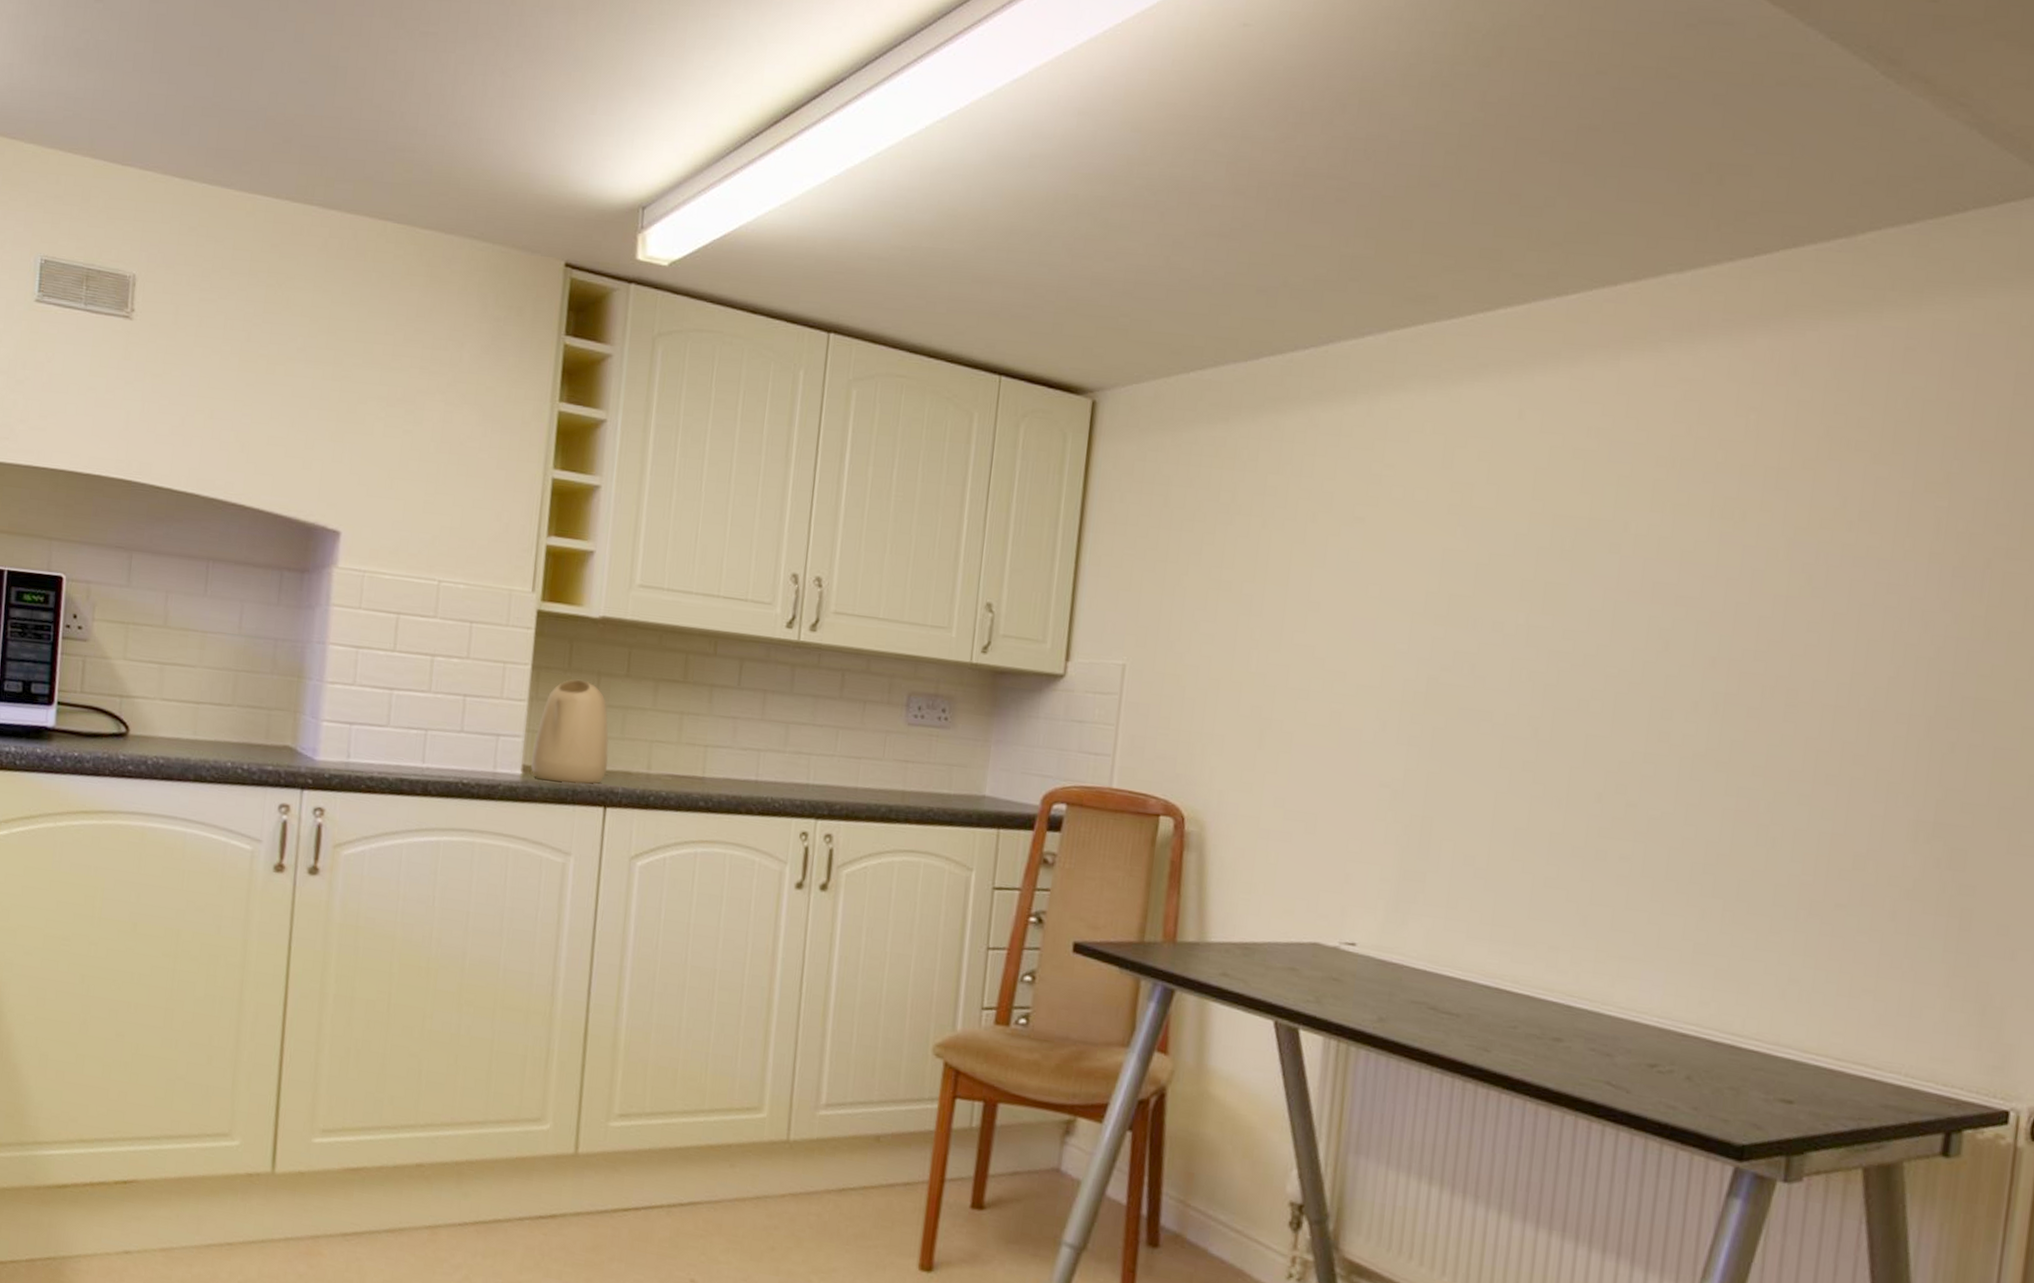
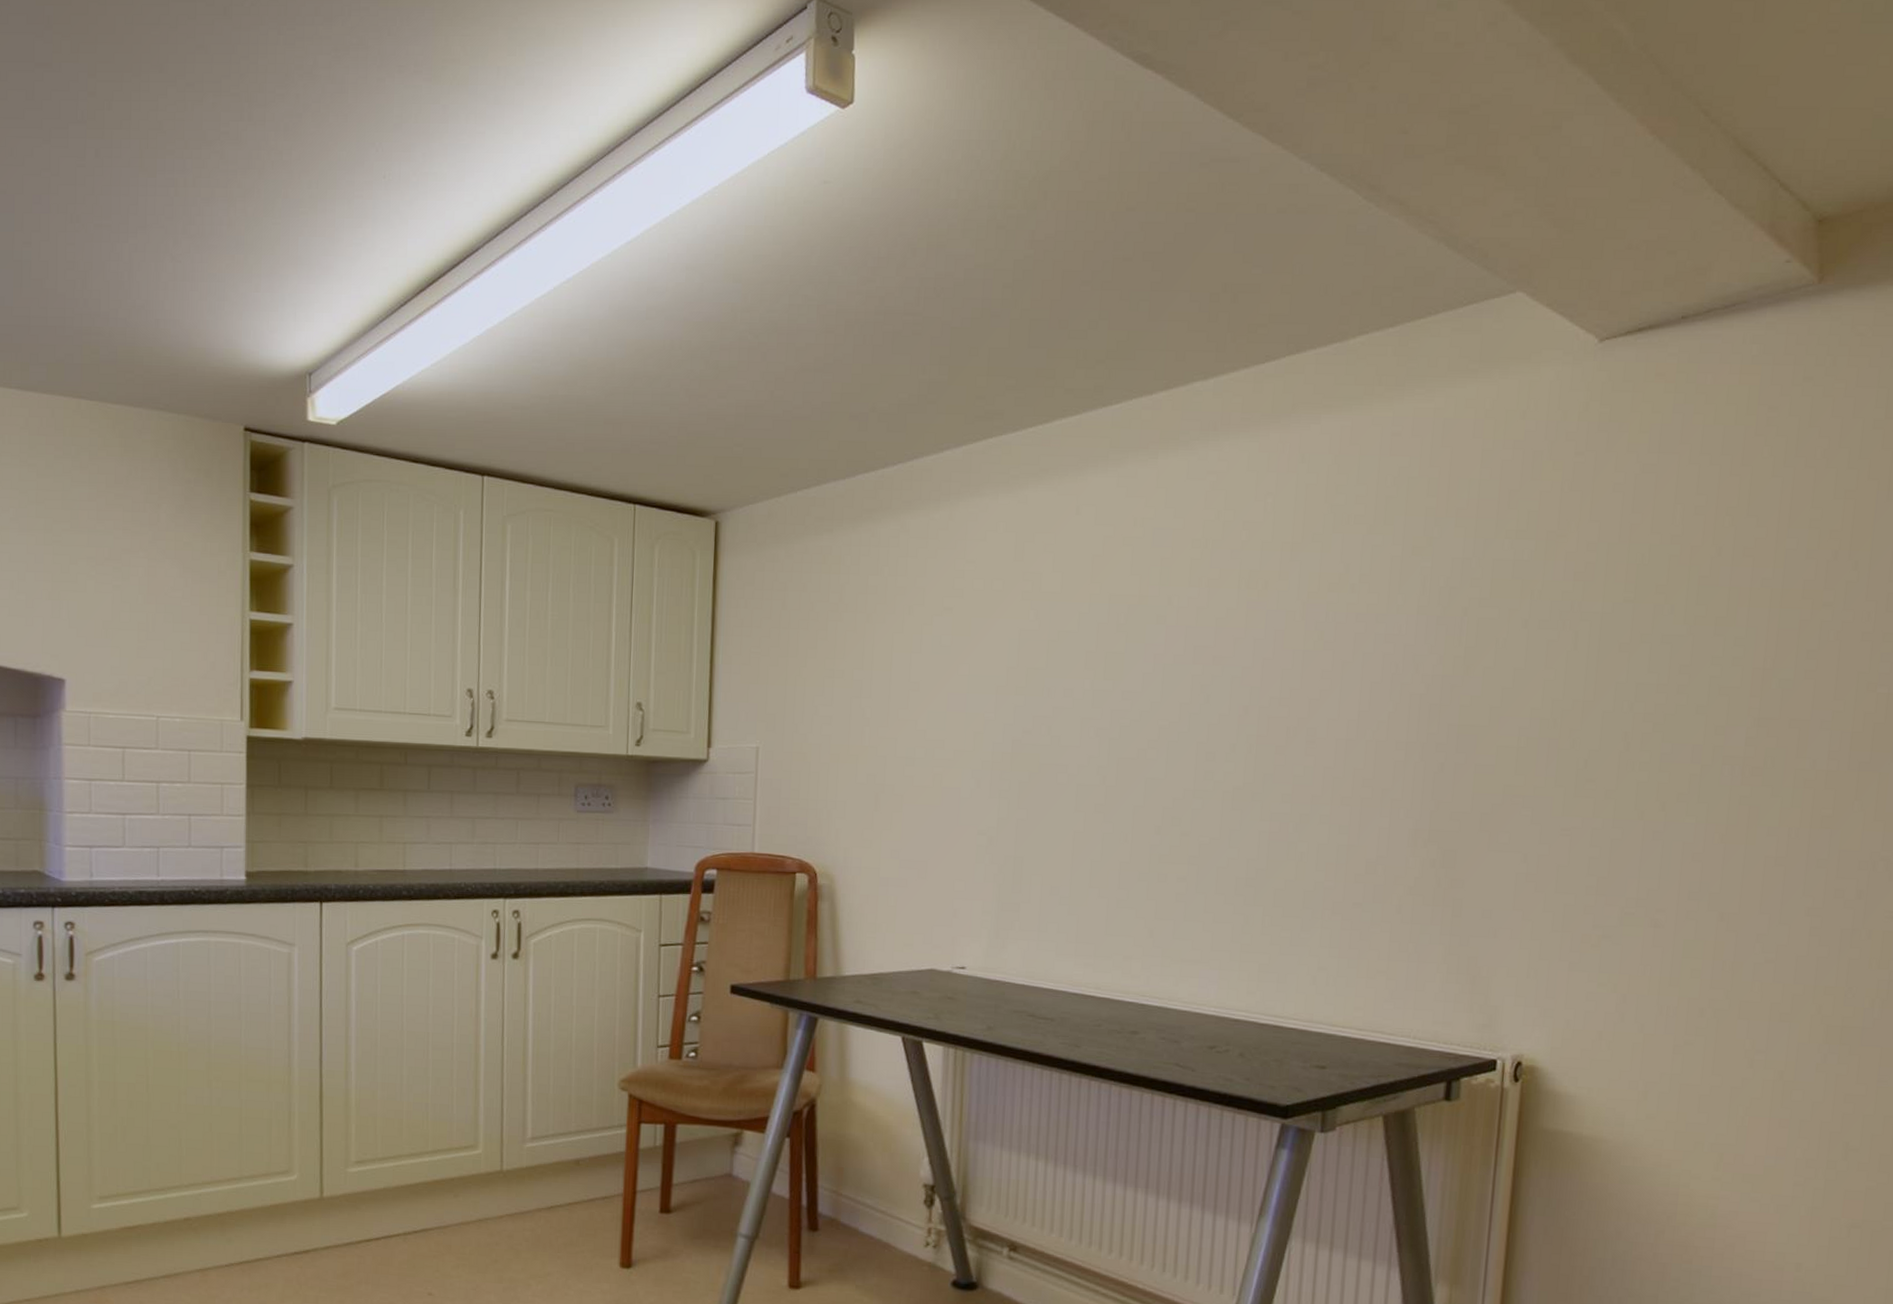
kettle: present [530,679,609,785] -> none [252,793,321,885]

